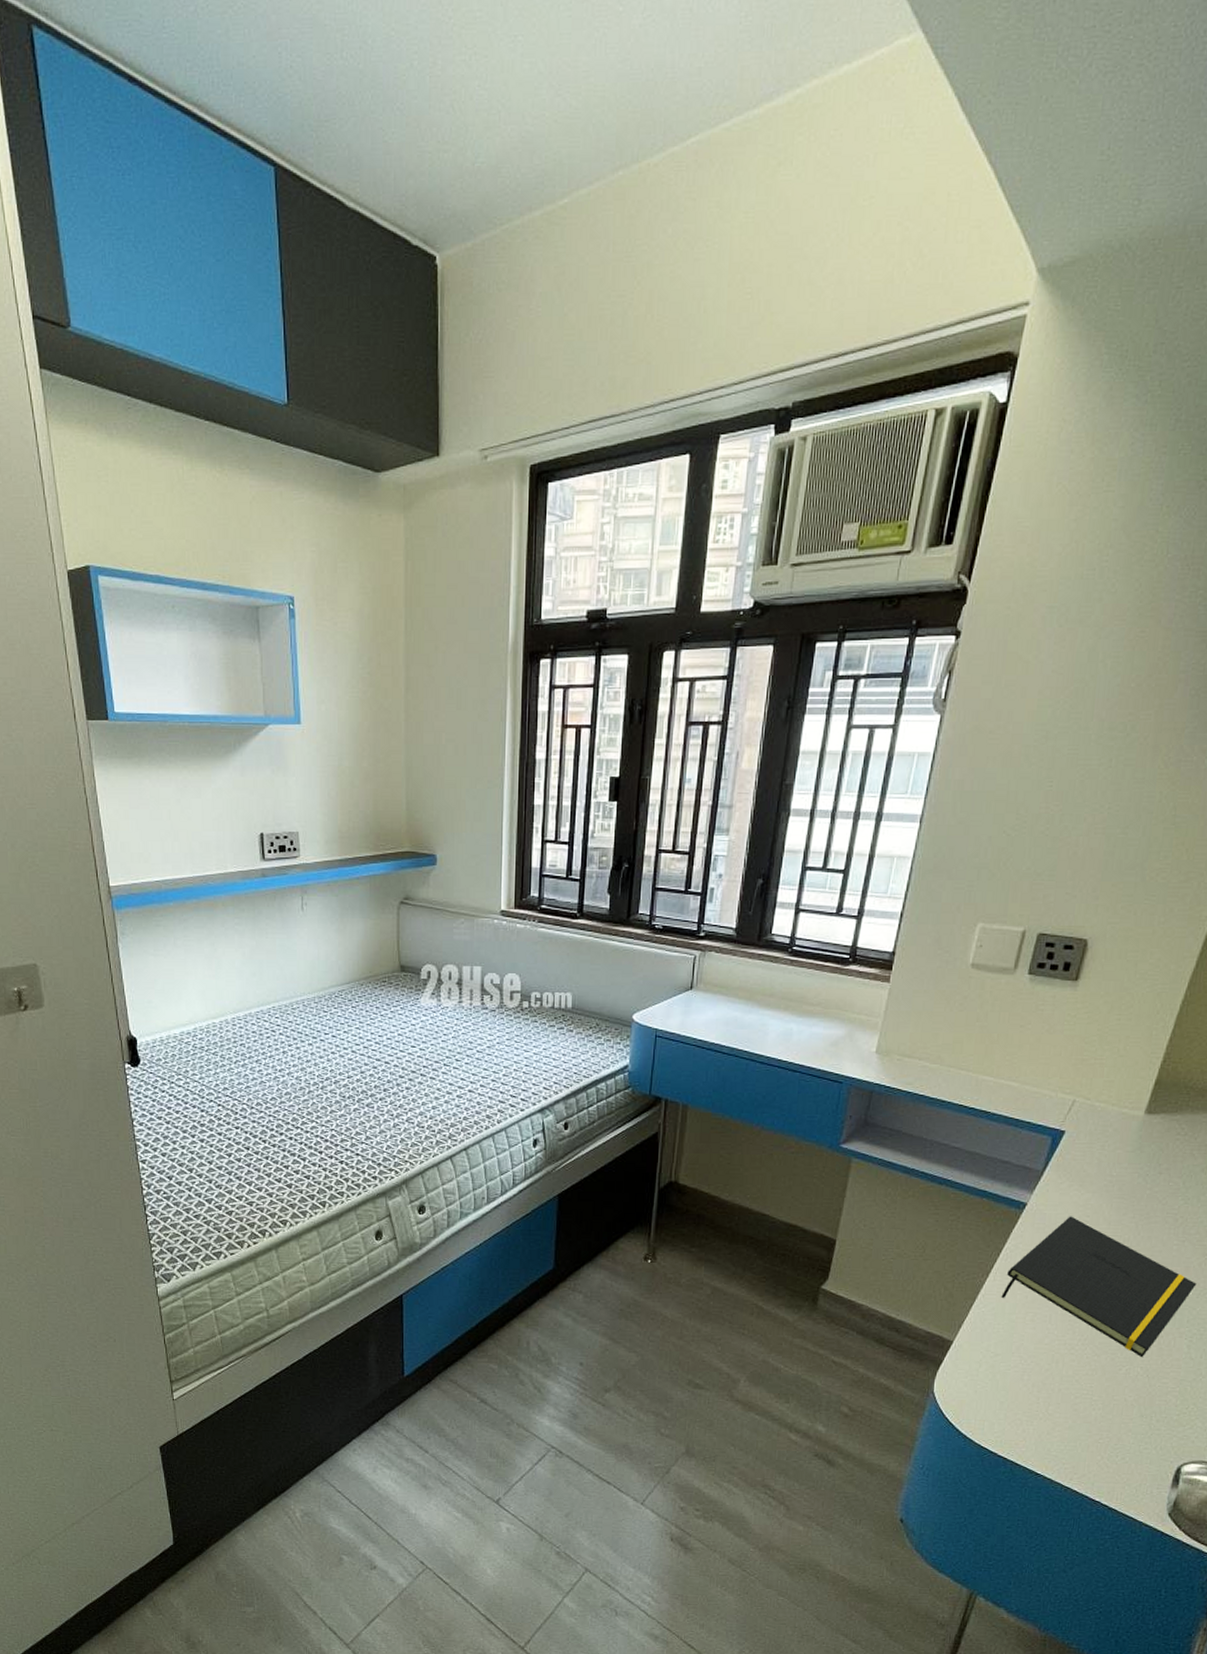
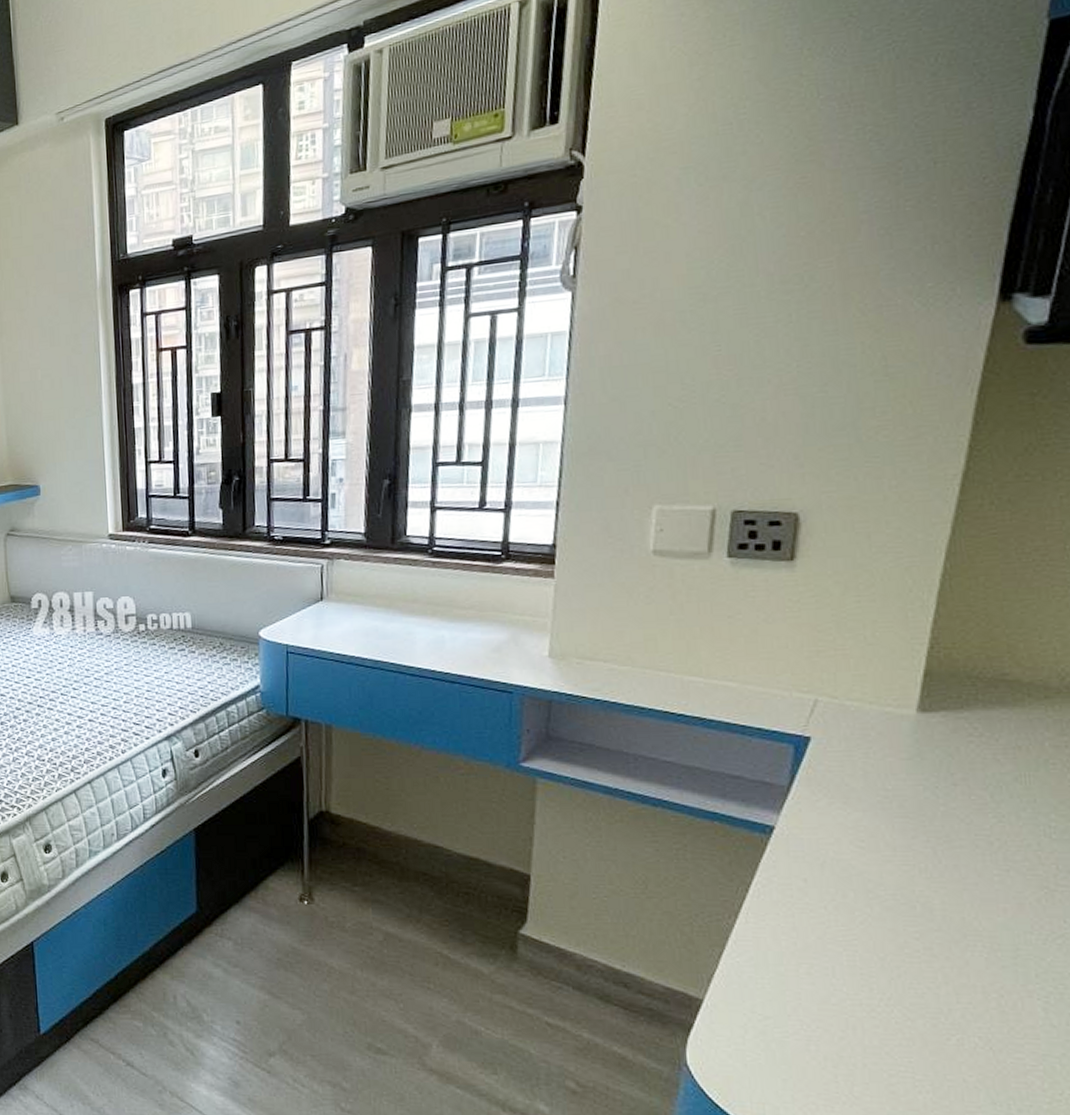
notepad: present [1001,1216,1197,1358] -> none [760,841,1039,1024]

